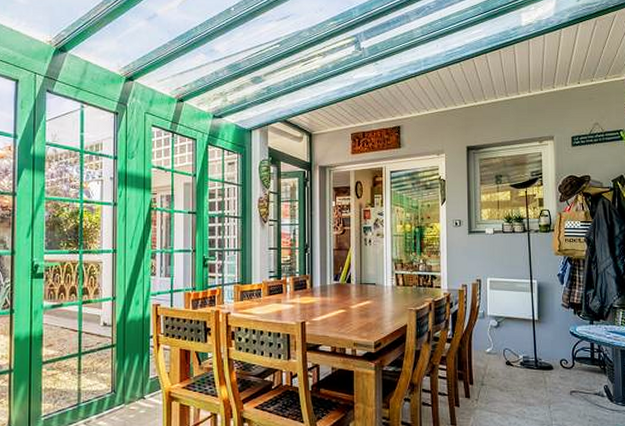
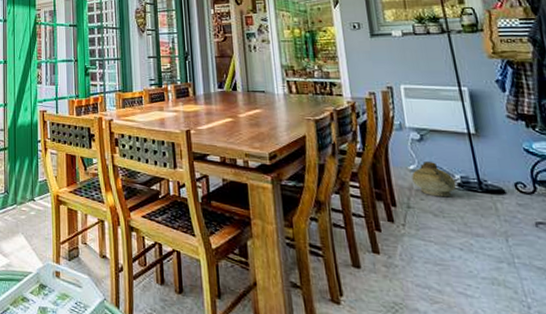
ceramic jug: none [487,345,520,375] -> present [411,162,457,197]

